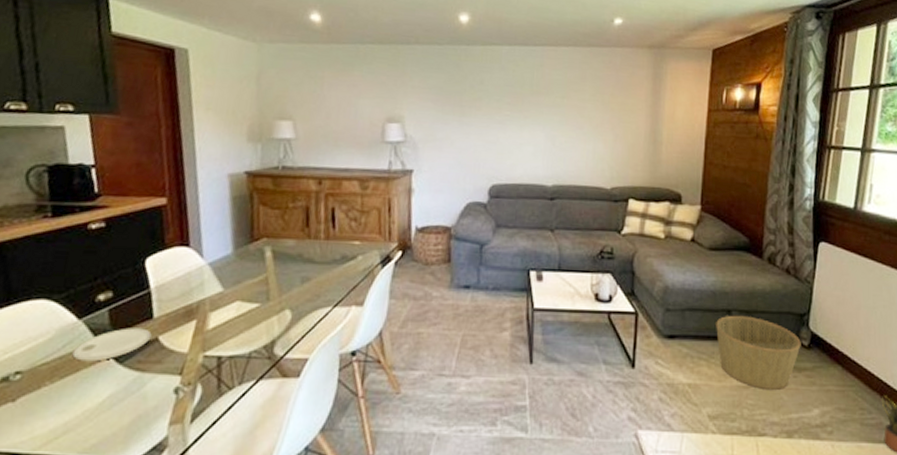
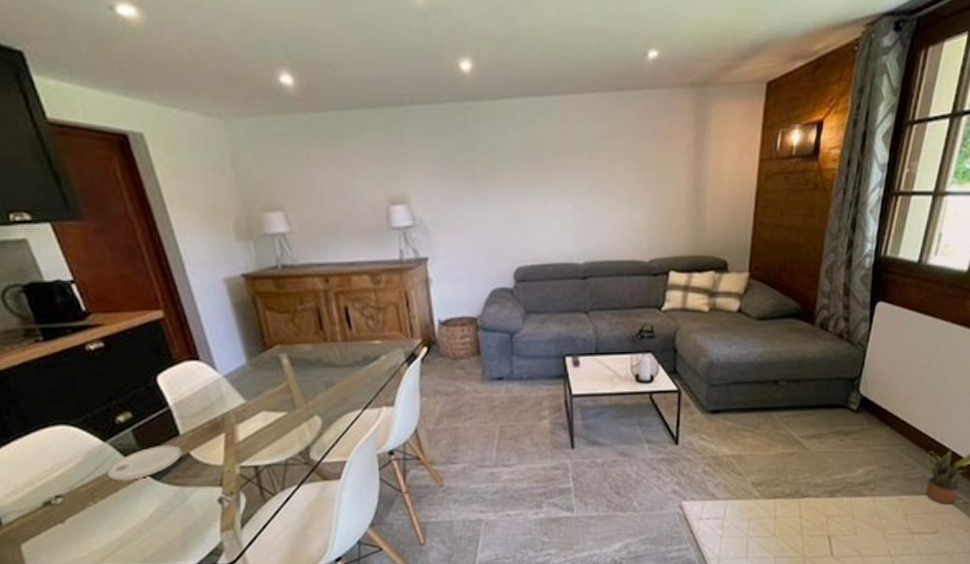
basket: present [716,315,801,390] -> none [762,384,850,455]

